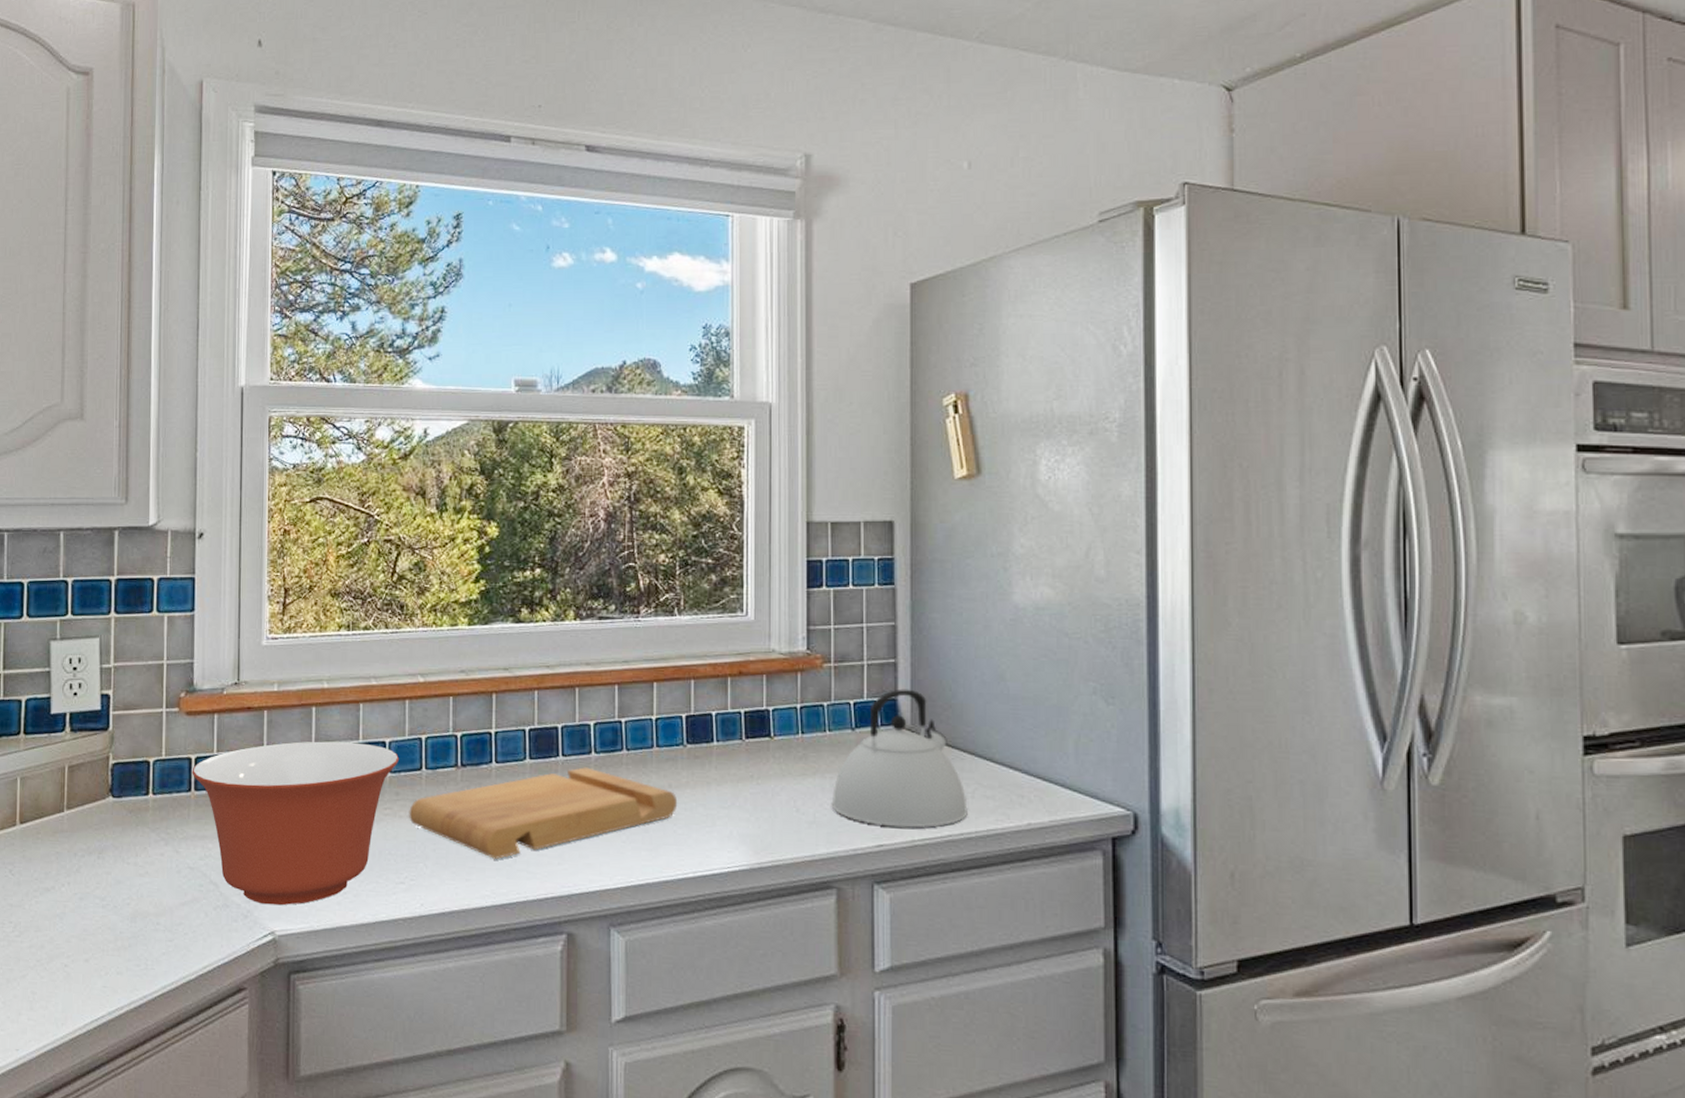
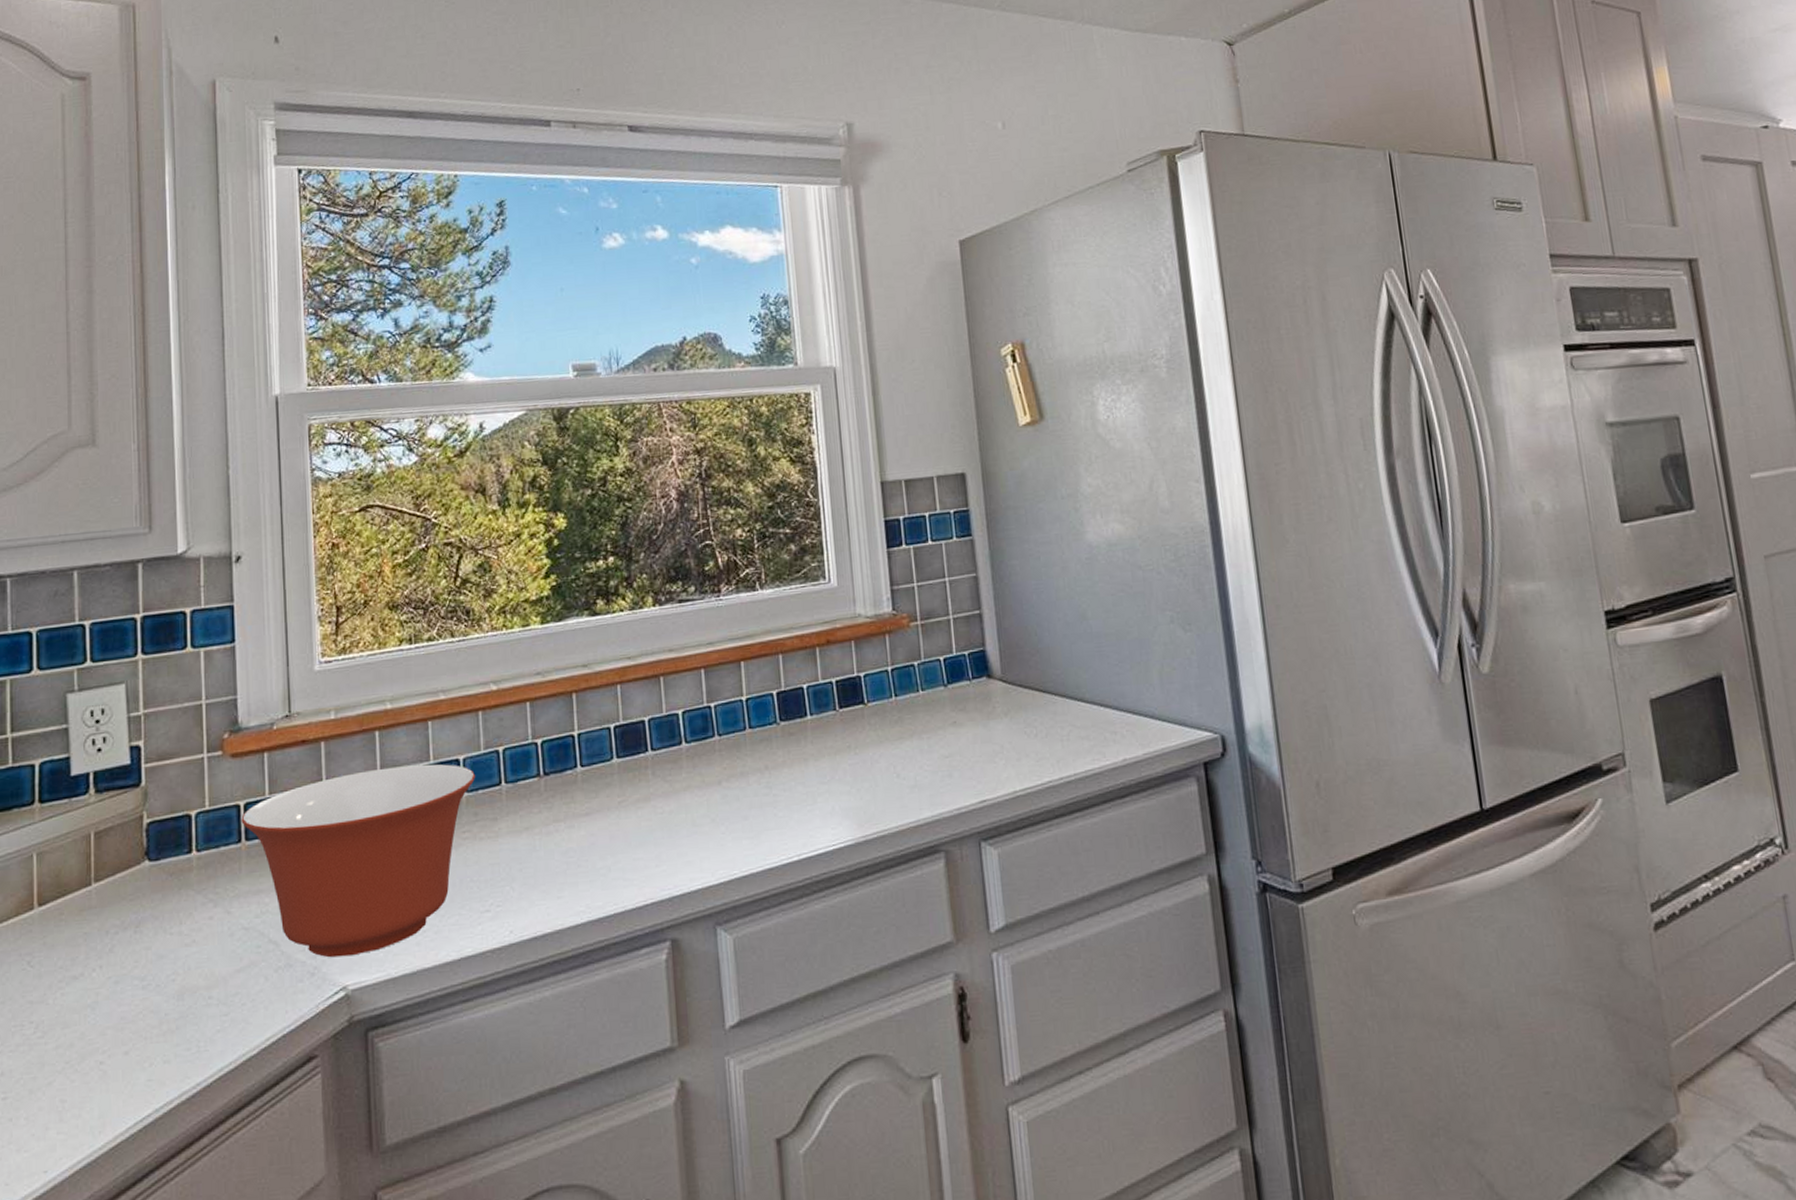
cutting board: present [409,767,678,859] -> none [490,759,776,871]
kettle: present [831,689,968,828] -> none [931,638,1065,781]

